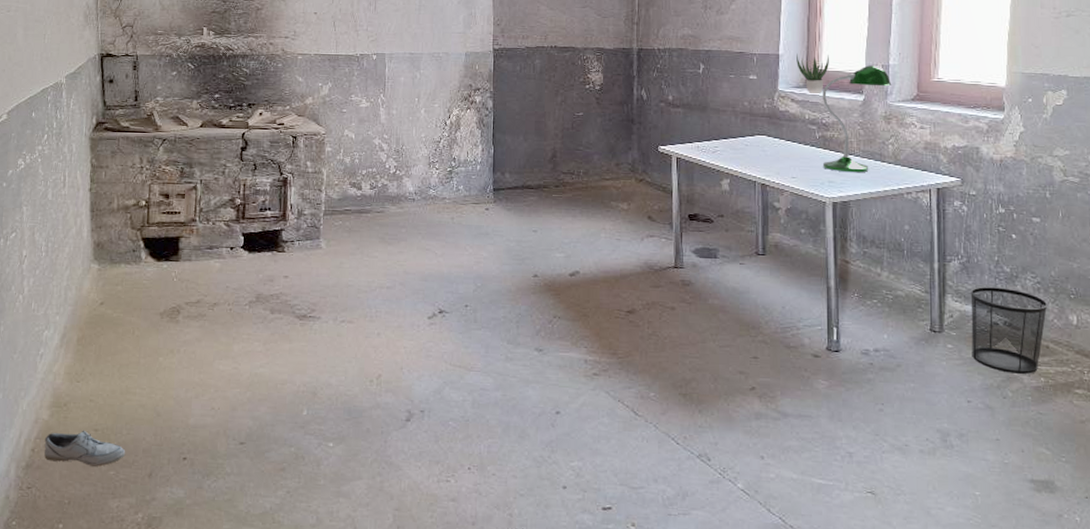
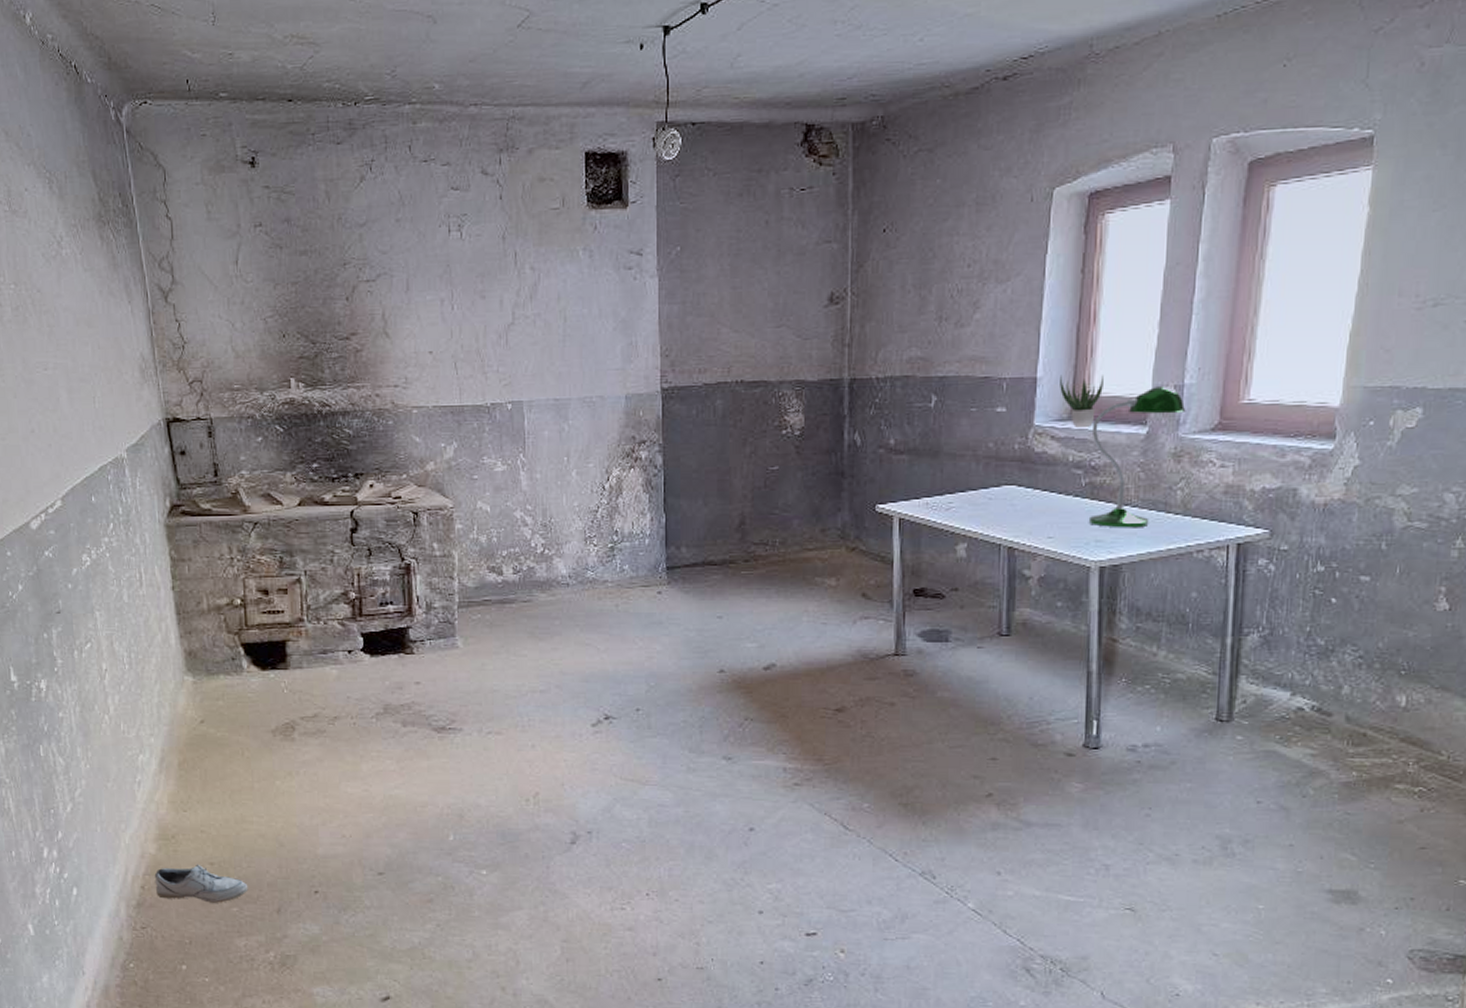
waste bin: present [970,287,1048,374] -> none [1267,665,1371,768]

